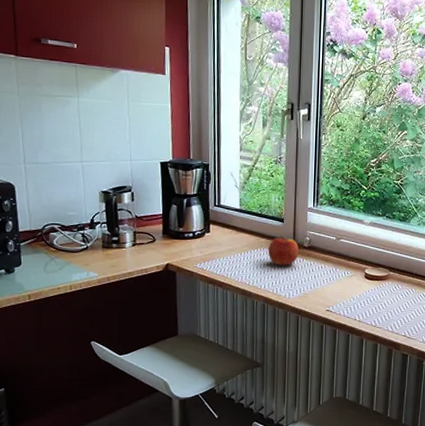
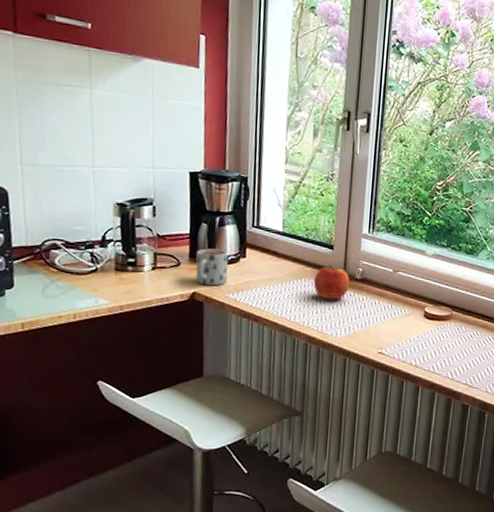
mug: none [168,226,195,258] -> present [195,248,229,286]

